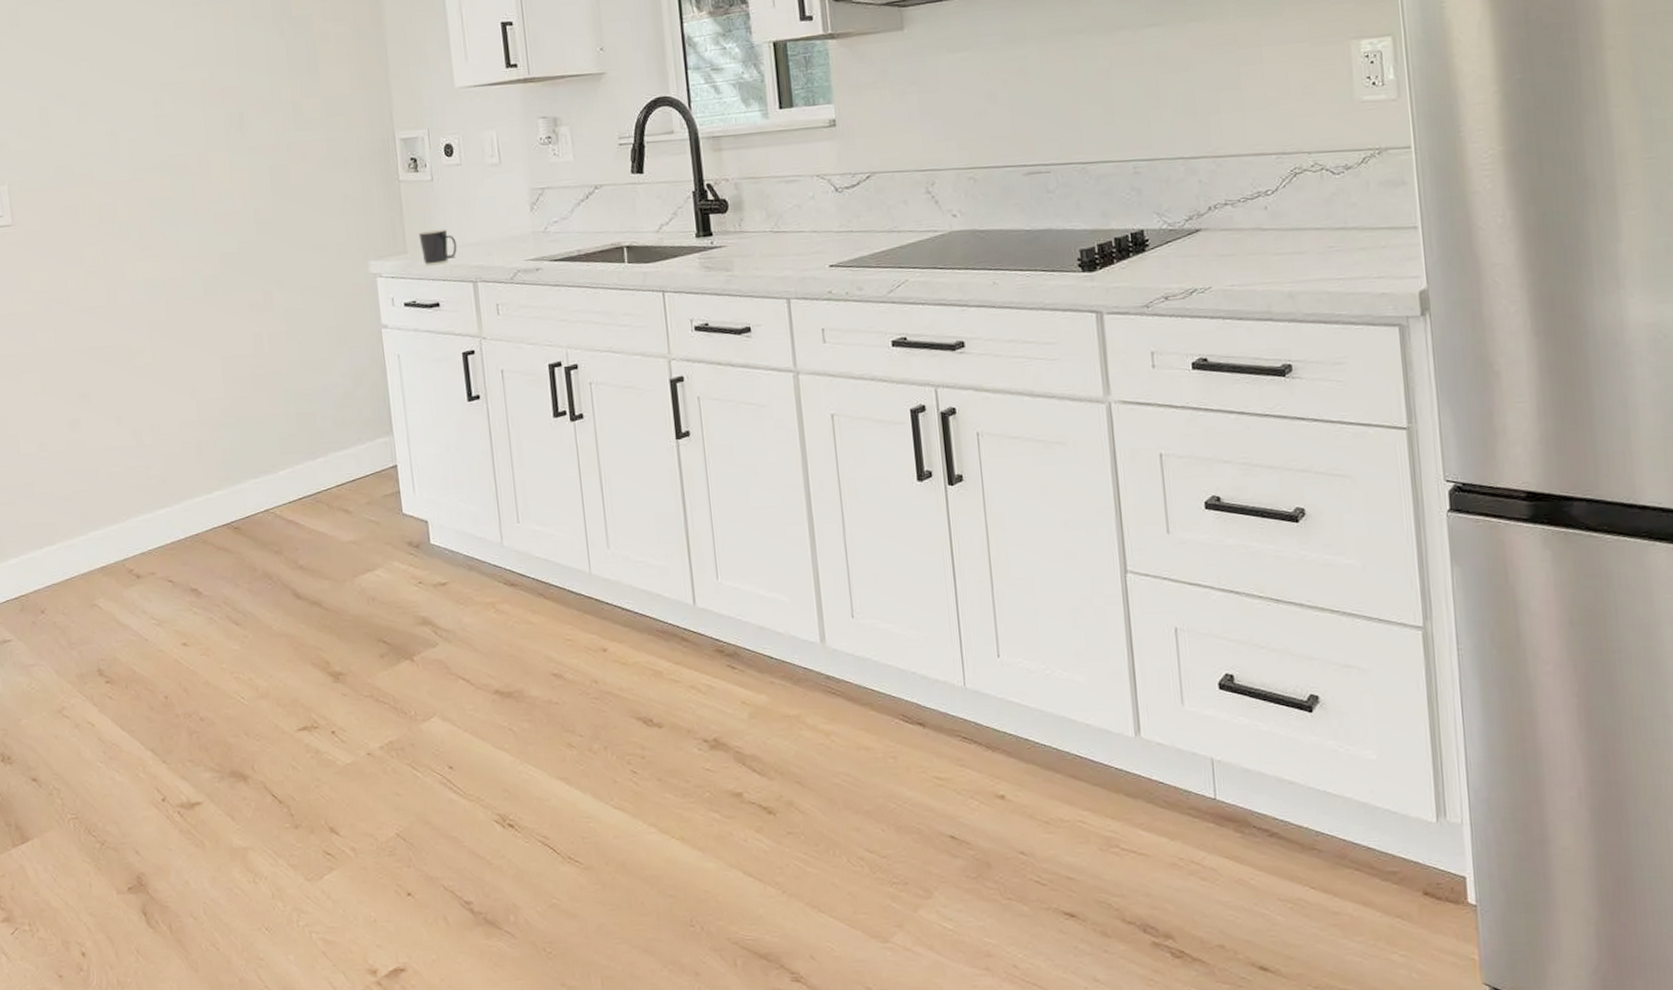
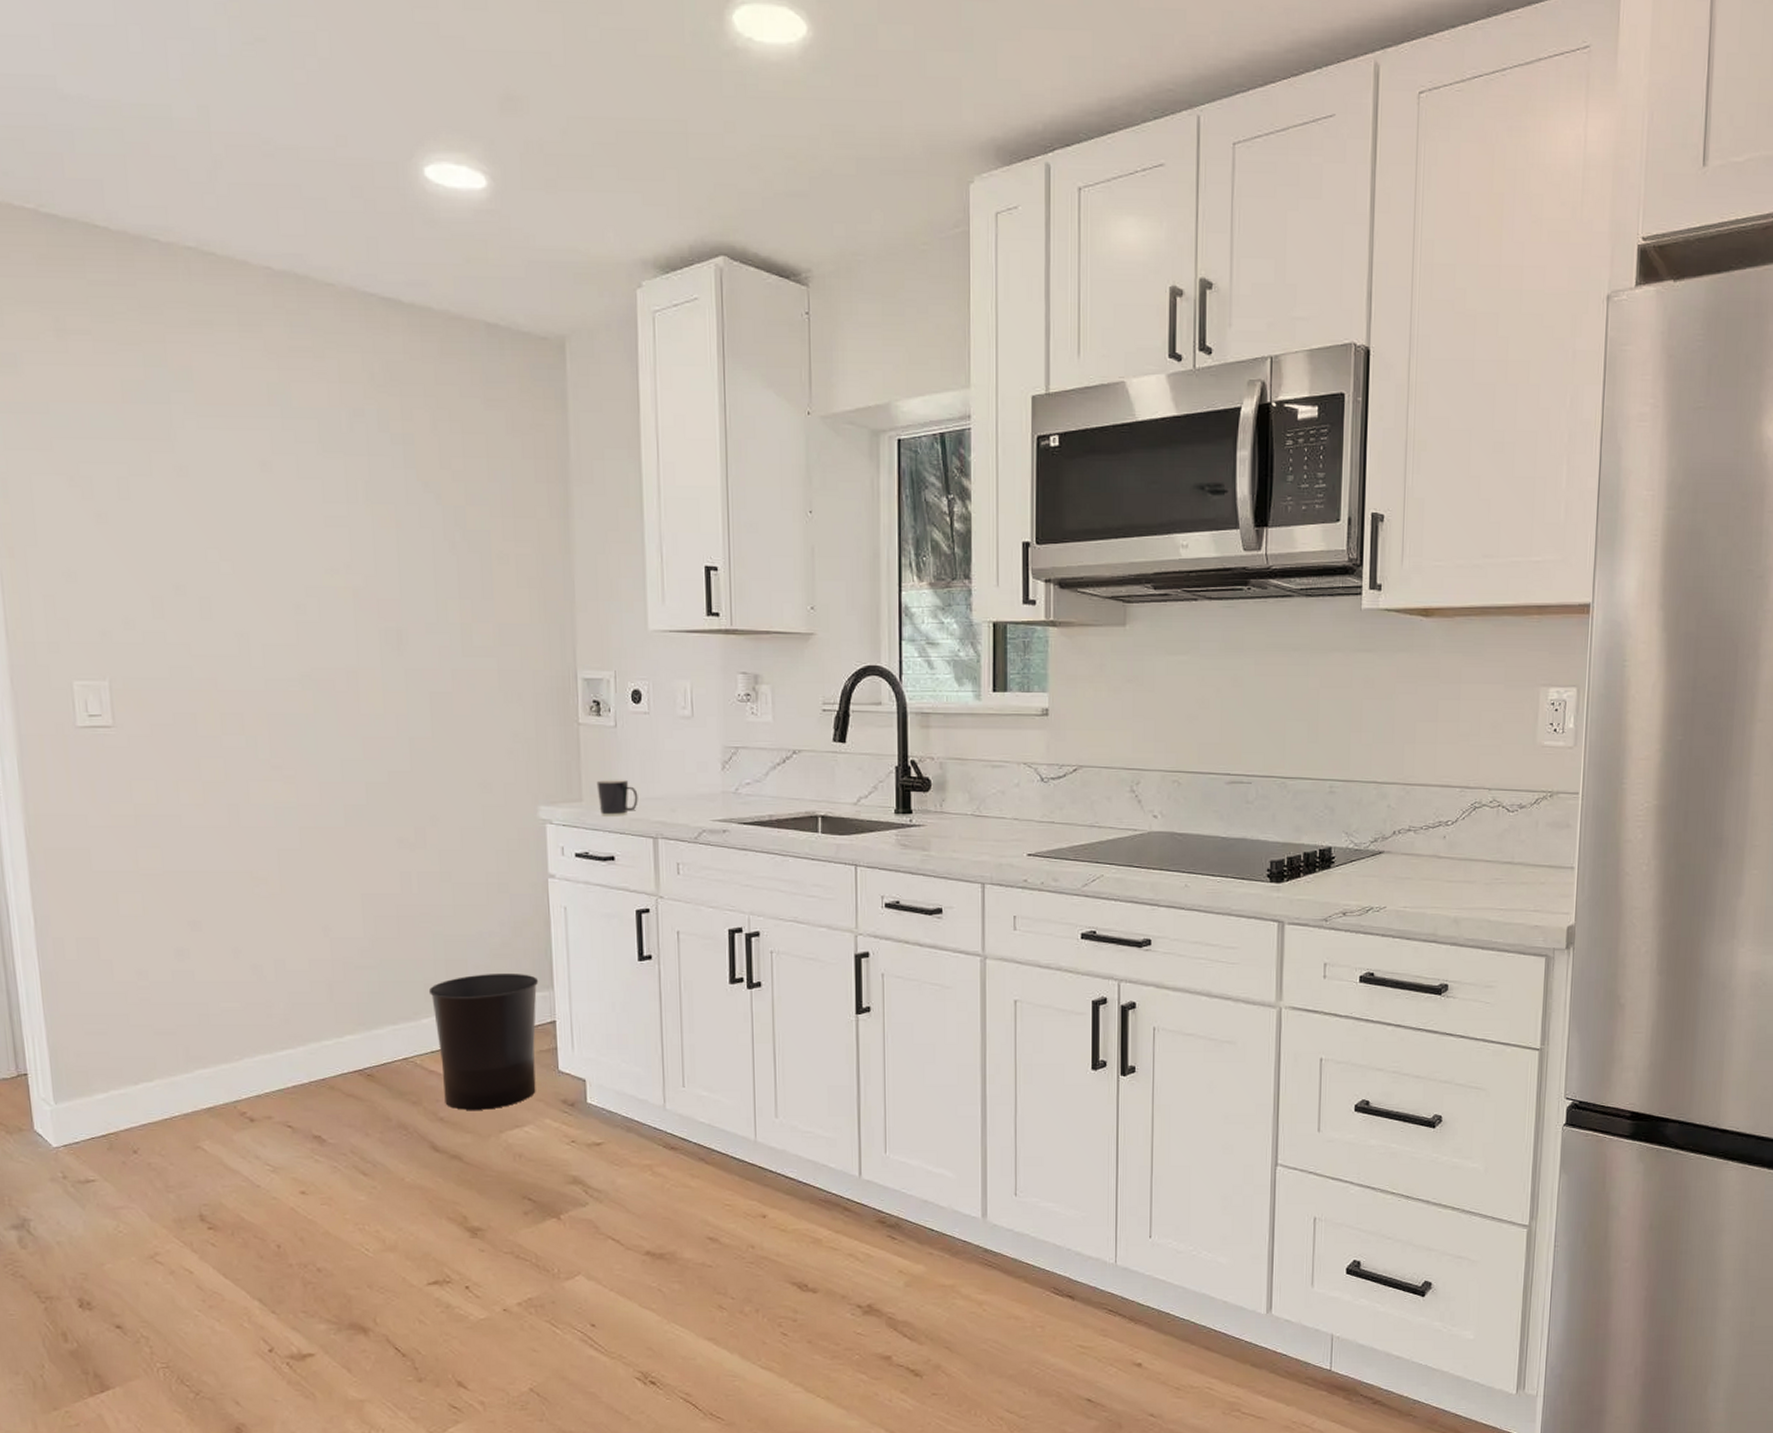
waste bin: none [283,421,384,557] -> present [428,974,539,1110]

